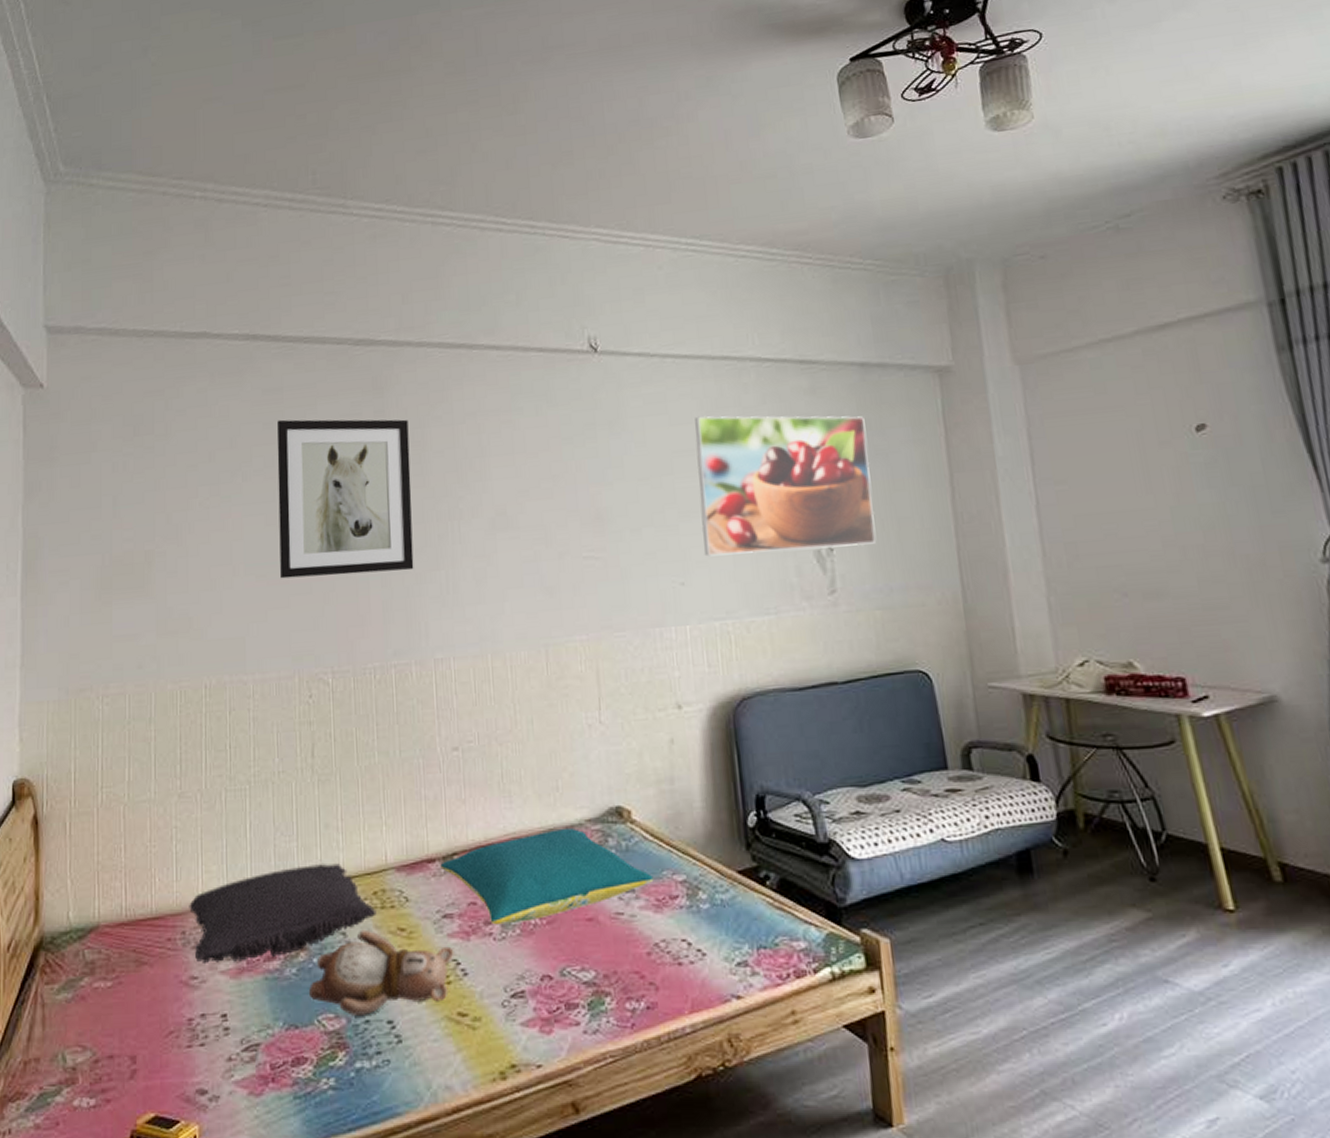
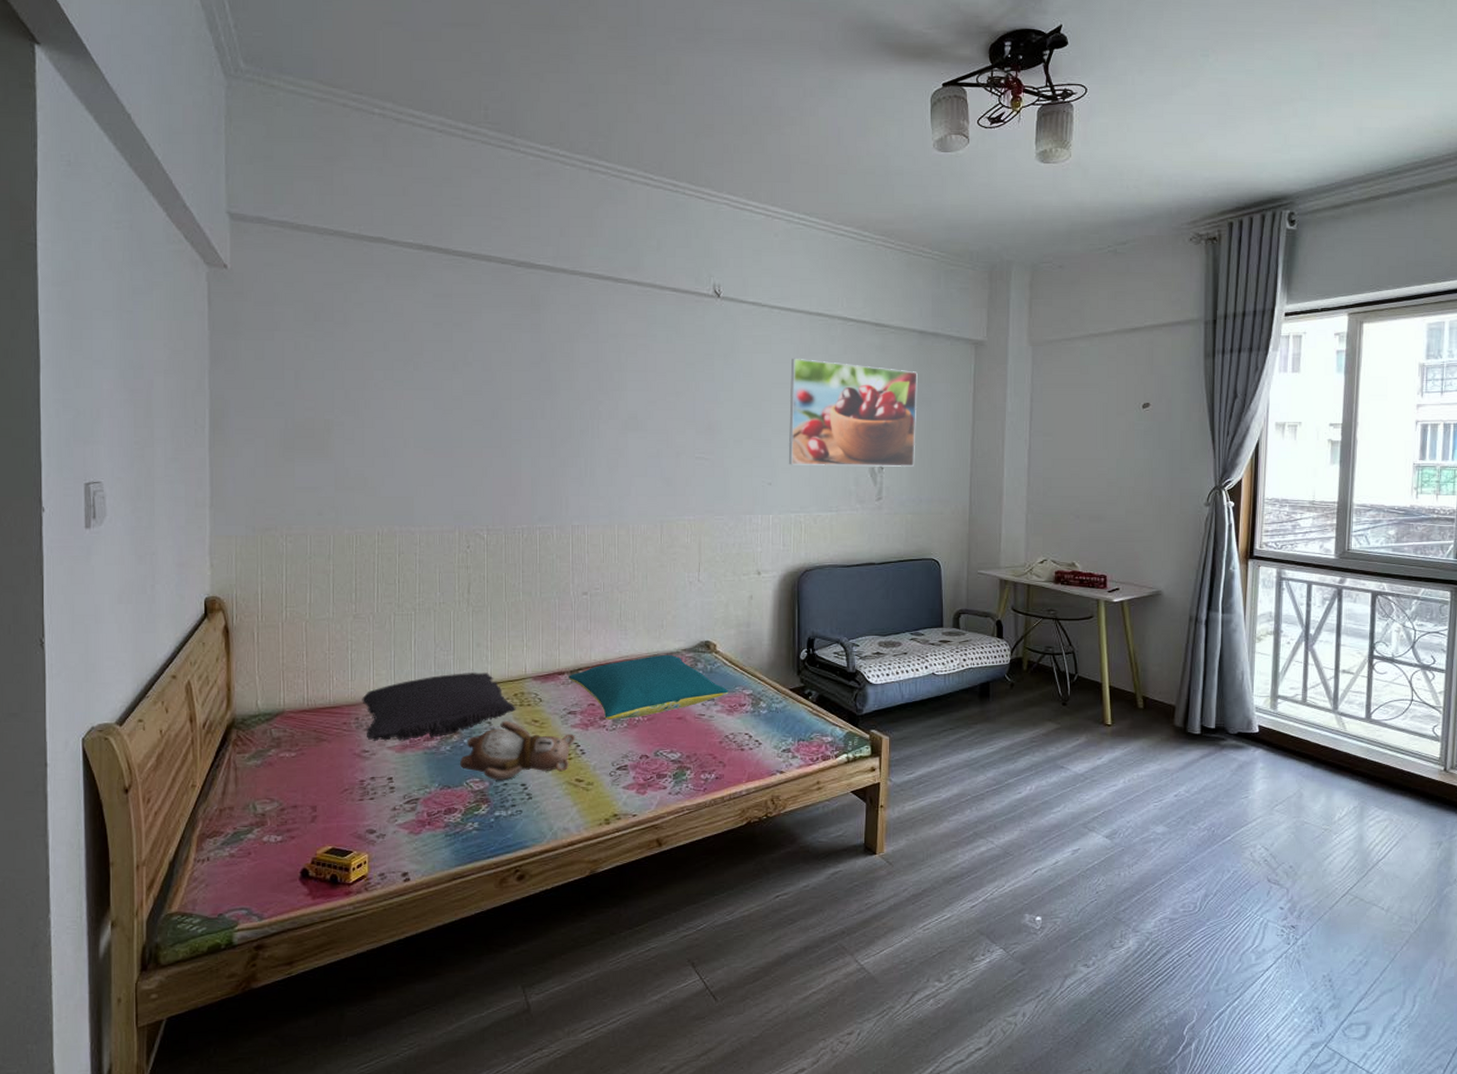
wall art: present [277,419,414,579] -> none [445,322,560,456]

